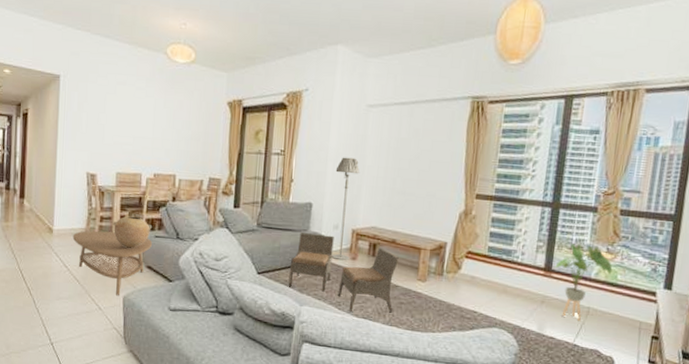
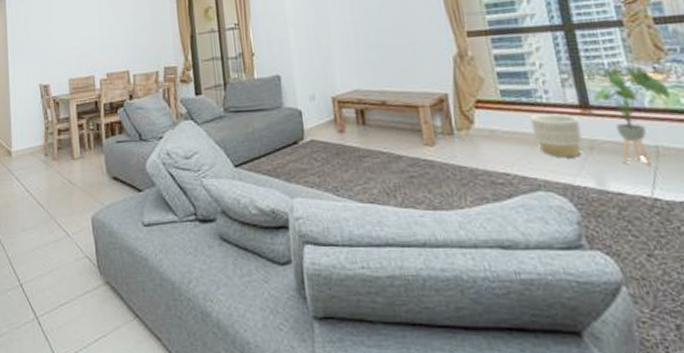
coffee table: present [72,231,152,296] -> none [32,144,114,218]
vessel: present [113,216,153,248] -> none [71,123,113,160]
armless chair: present [288,233,399,312] -> none [269,108,404,197]
floor lamp: present [331,157,360,261] -> none [298,17,337,137]
planter: none [503,270,540,307] -> present [530,114,583,158]

